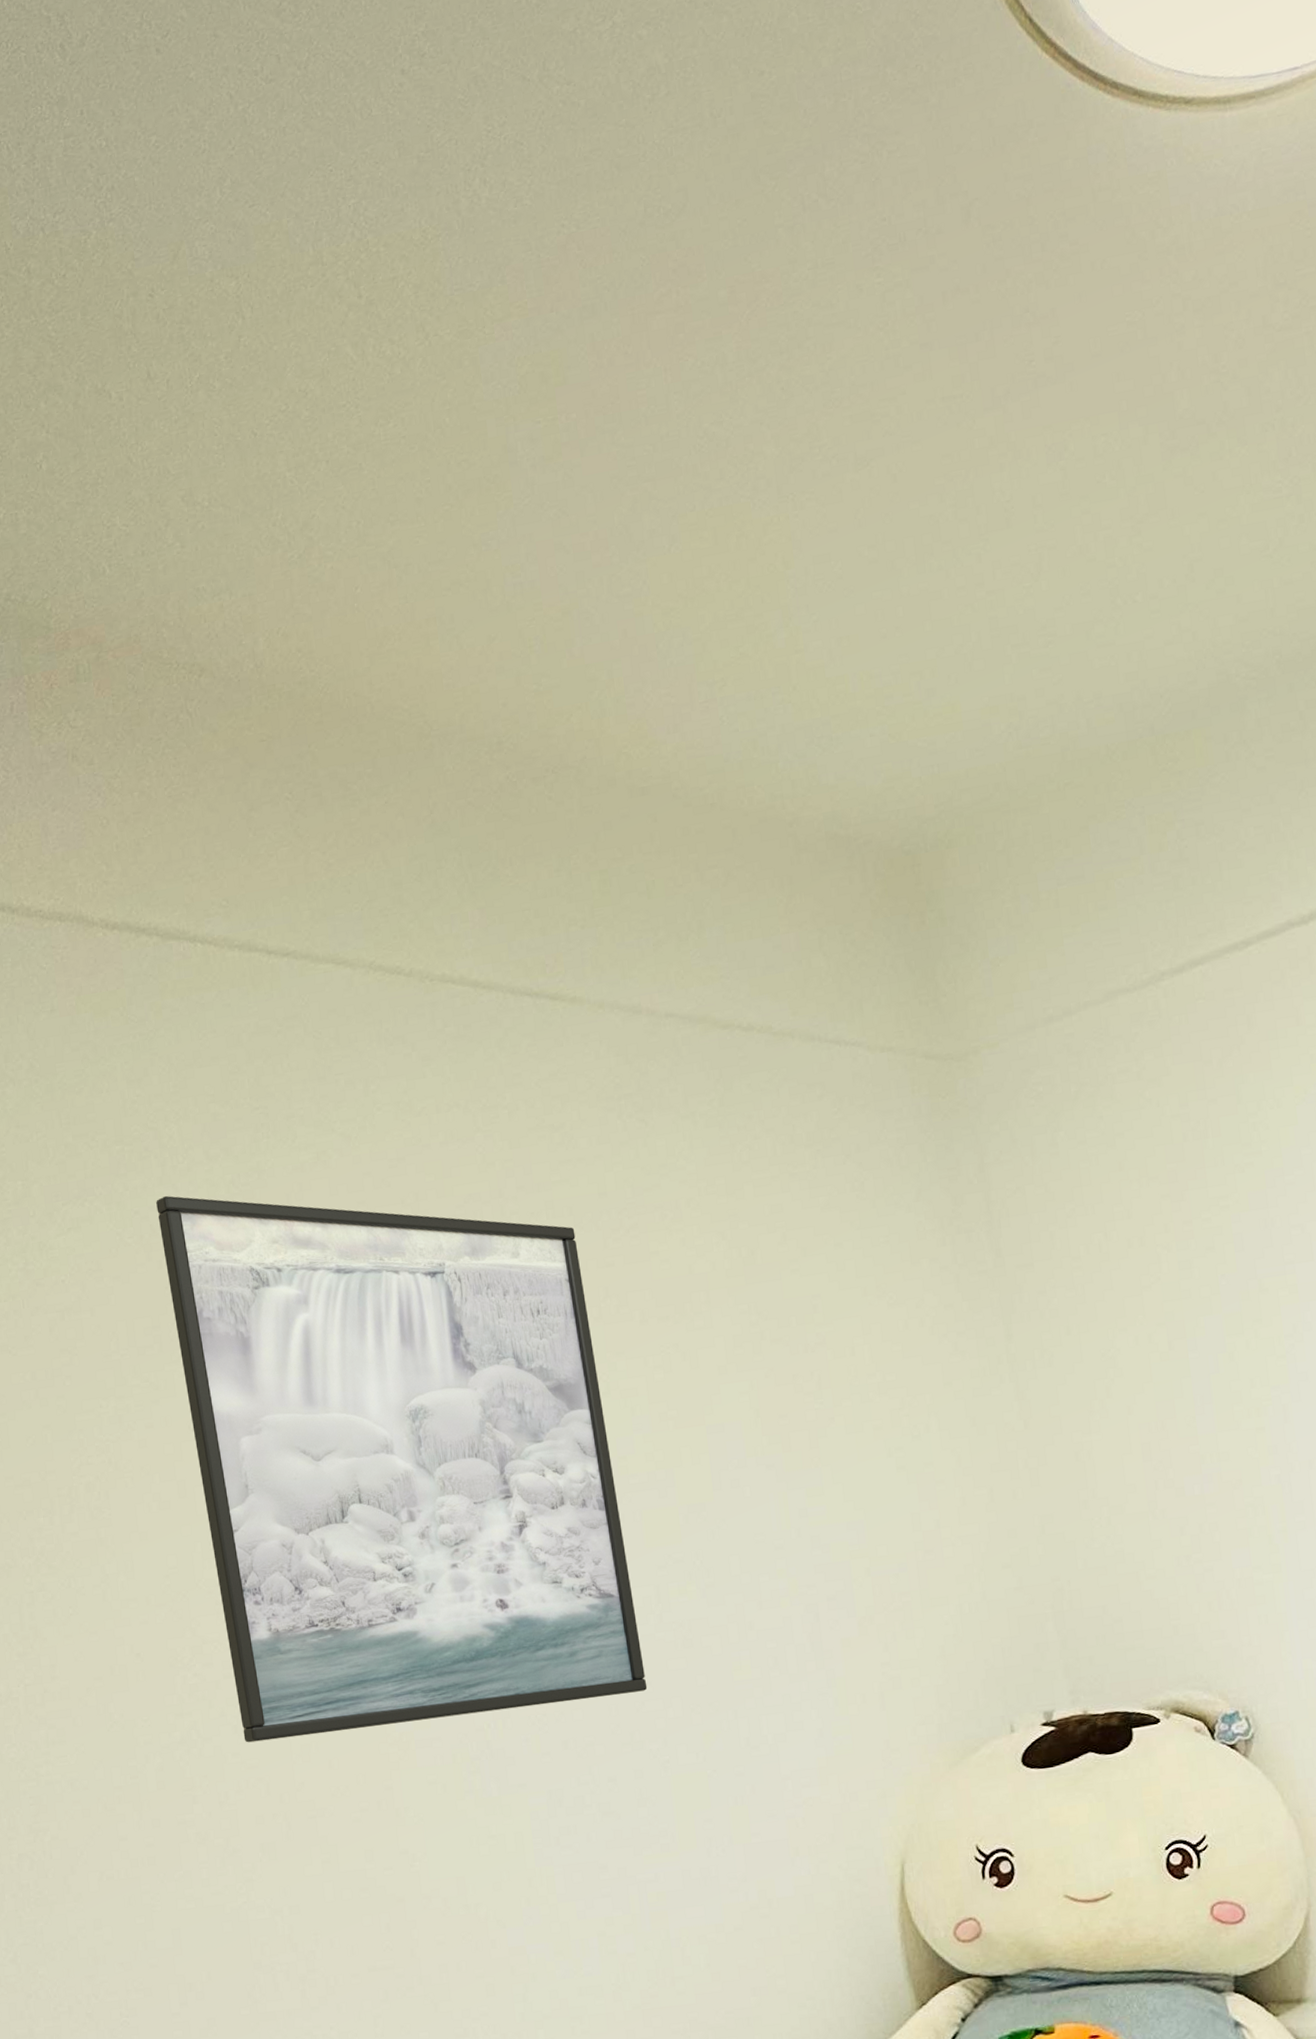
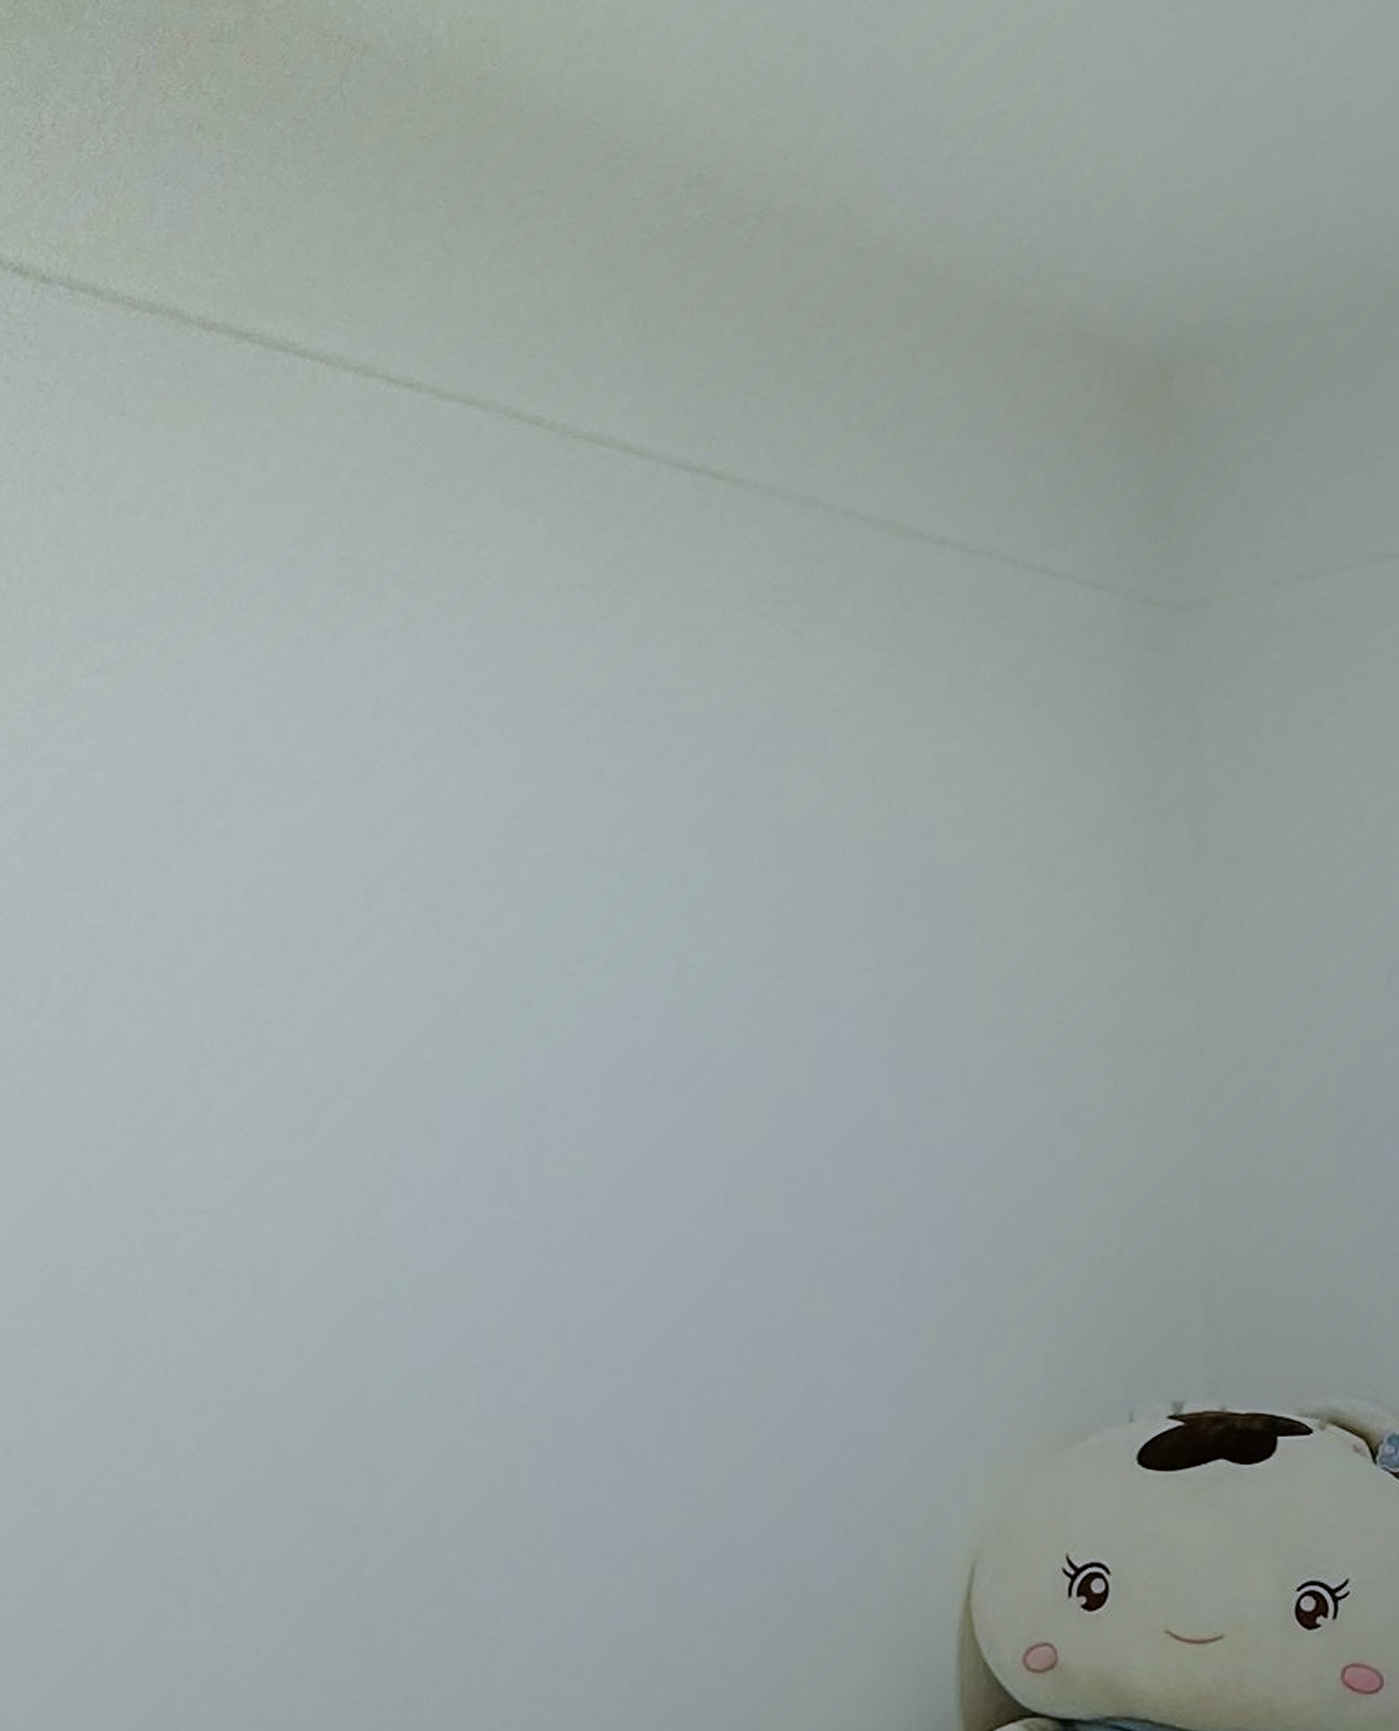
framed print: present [156,1195,648,1743] -> none [199,646,697,1313]

